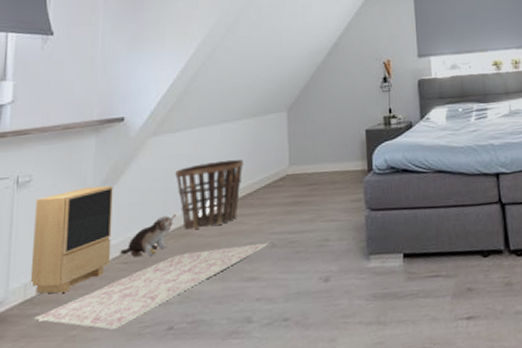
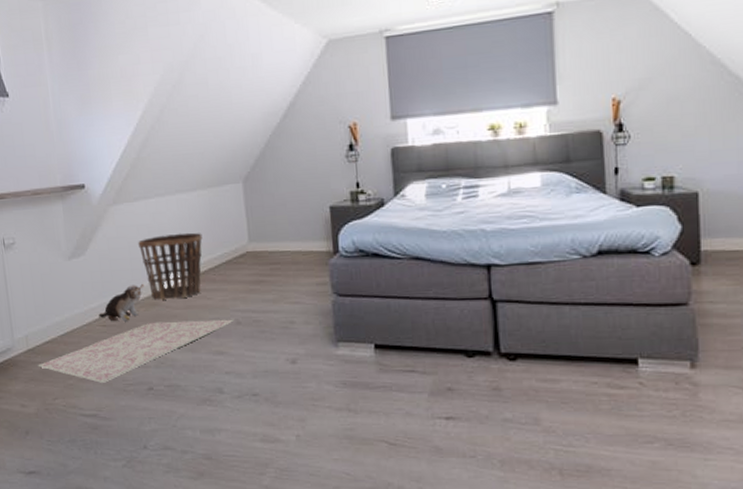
speaker: present [30,186,113,294] -> none [21,252,92,347]

